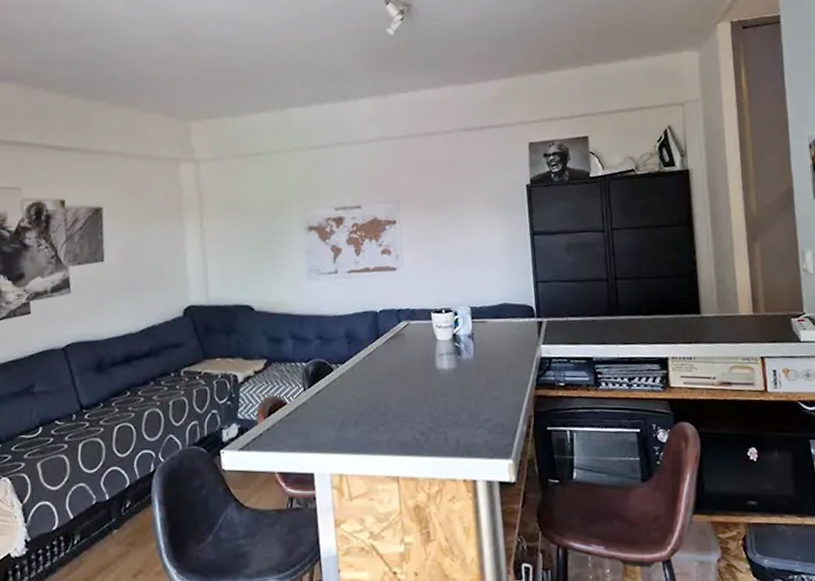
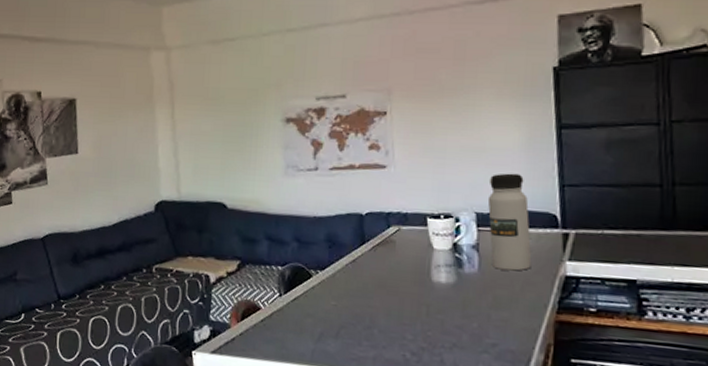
water bottle: none [479,272,515,355] -> present [487,173,532,271]

